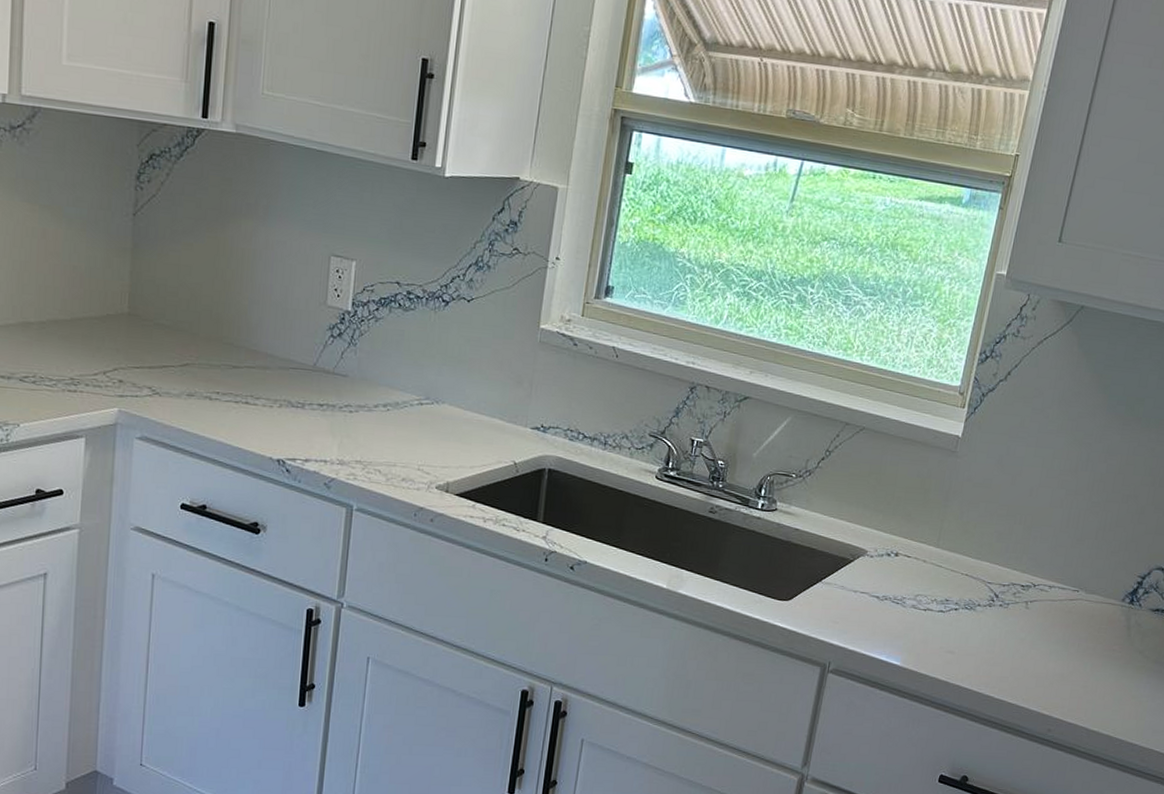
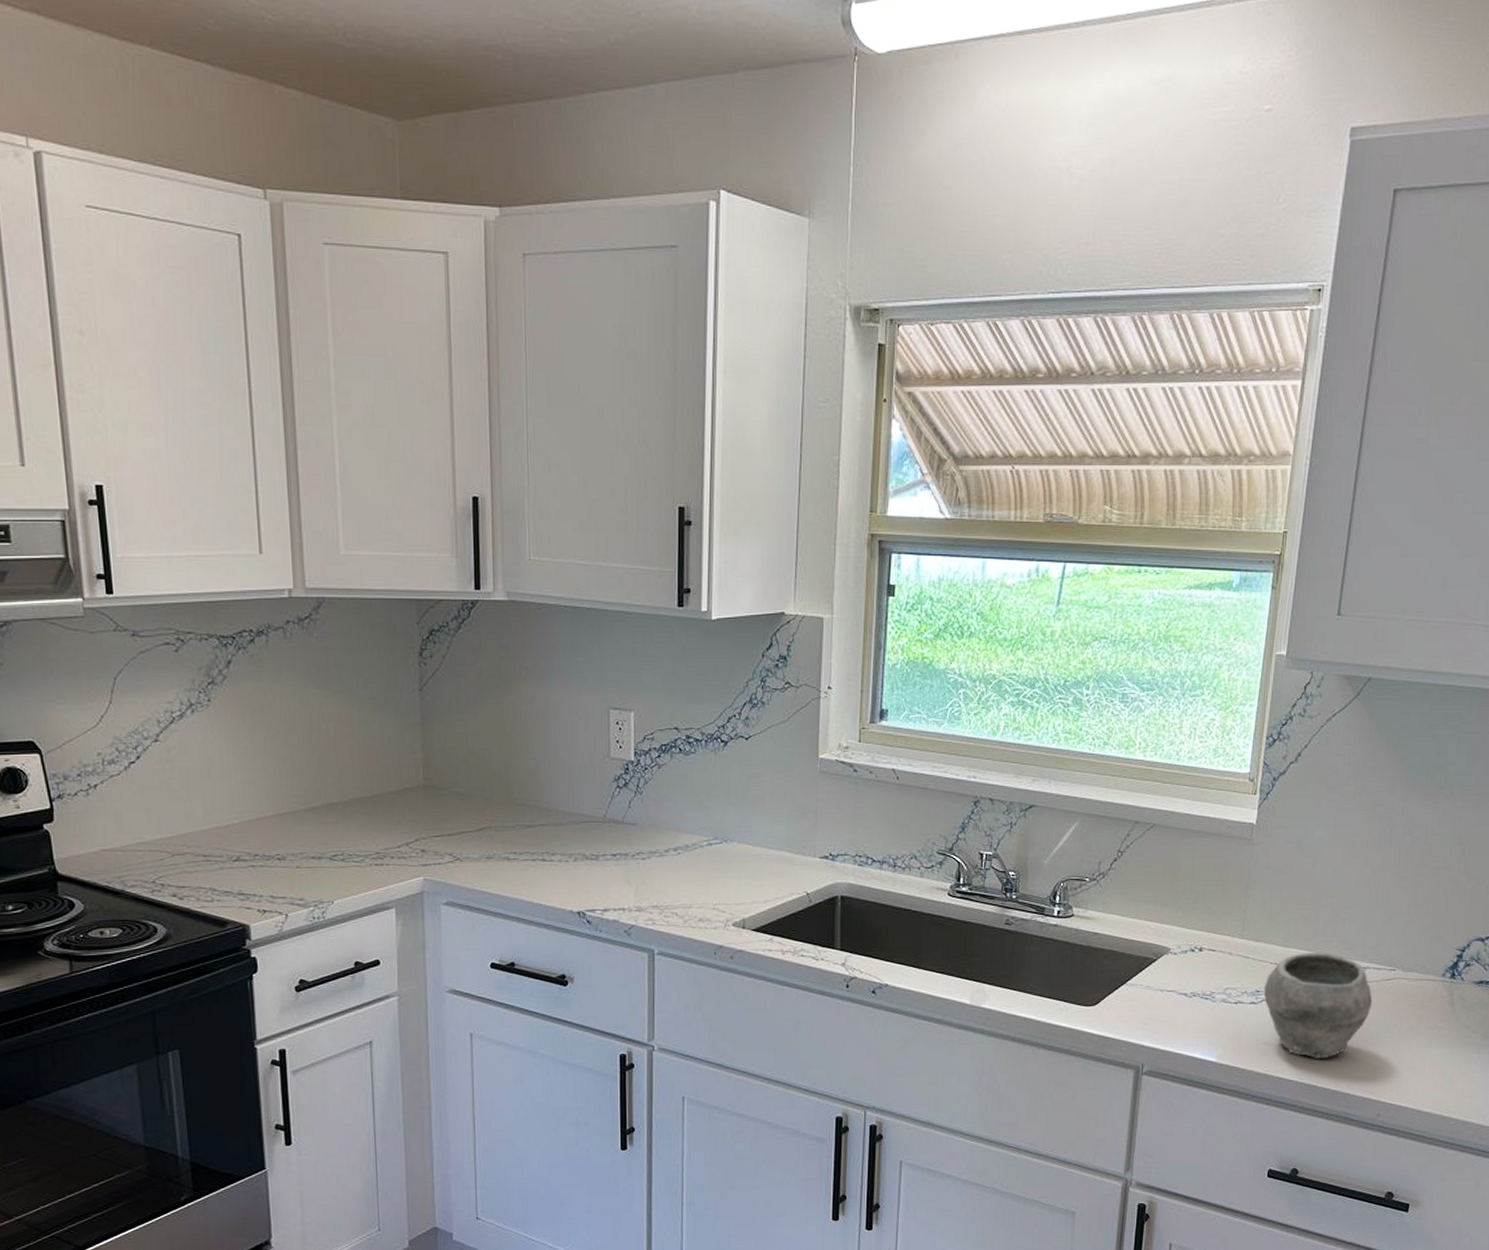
bowl: none [952,566,1055,672] -> present [1263,951,1373,1059]

